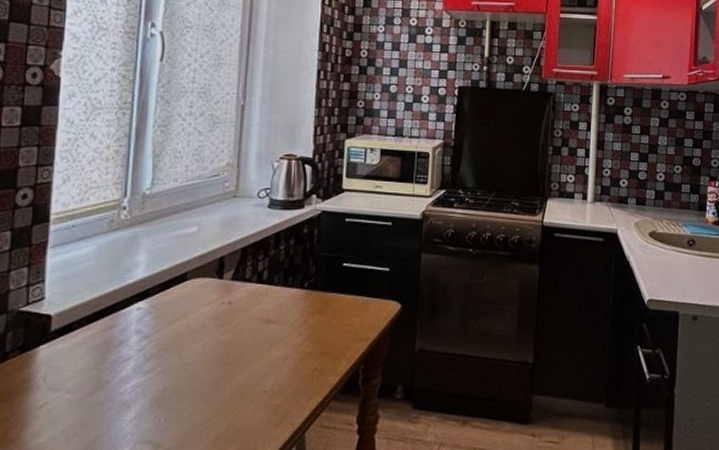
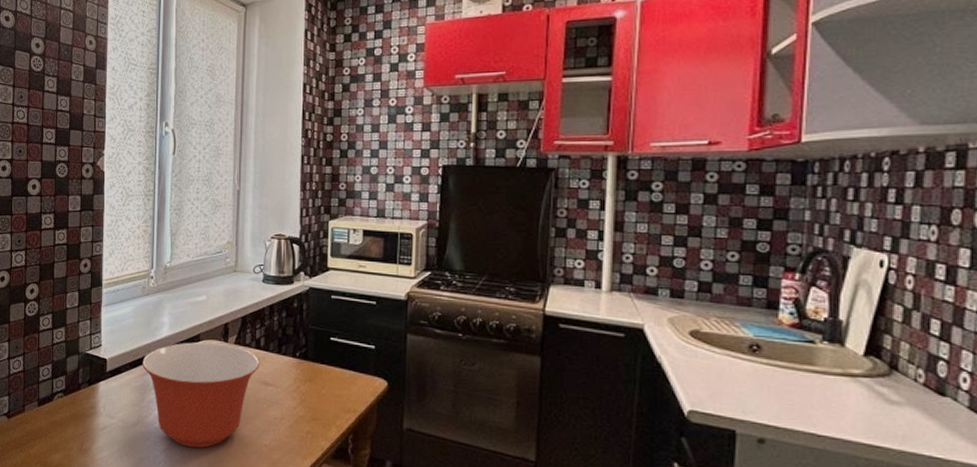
mixing bowl: none [105,280,262,410] -> present [142,342,260,448]

